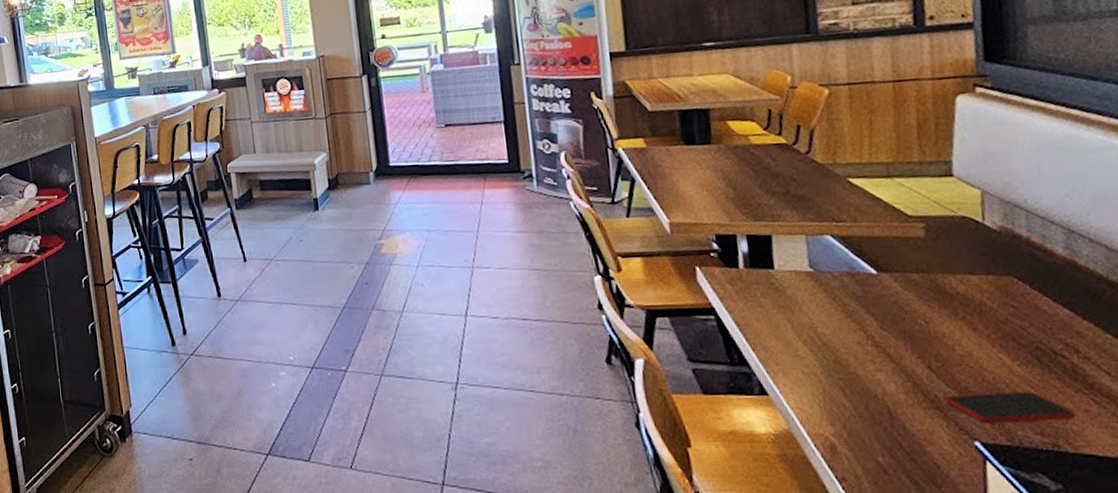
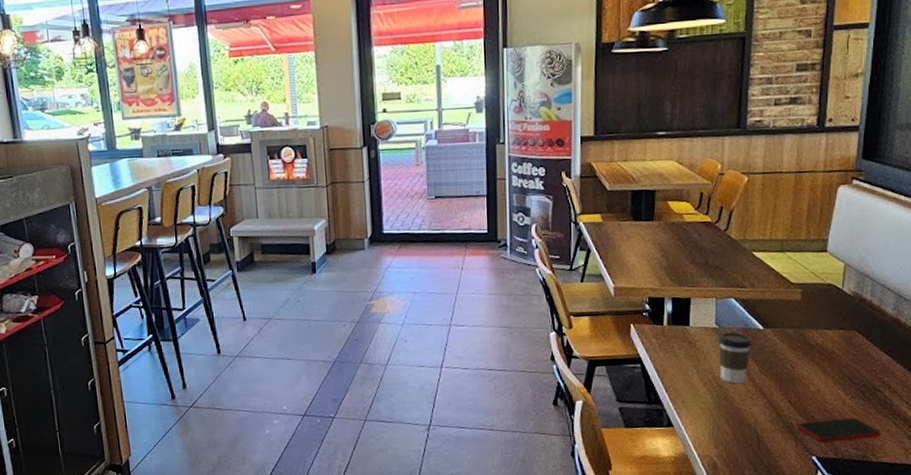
coffee cup: none [816,276,863,343] -> present [719,331,751,384]

